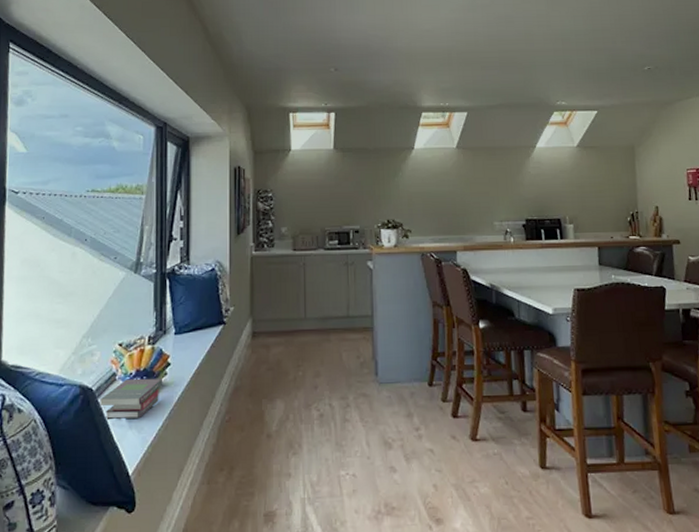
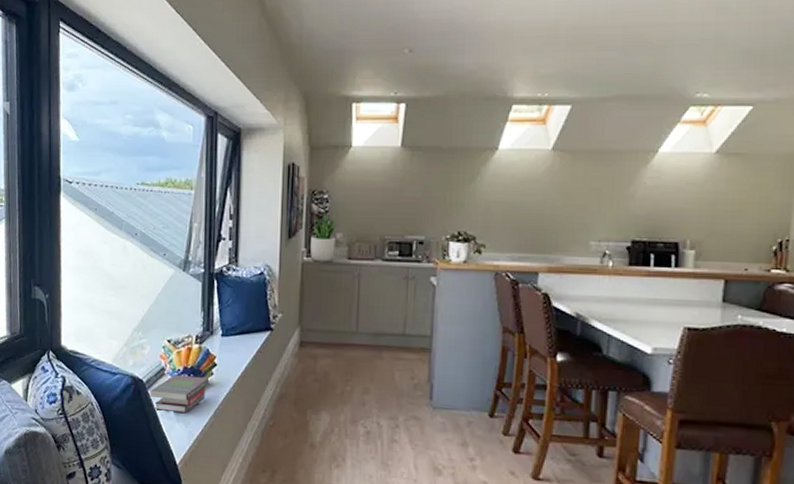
planter: none [258,210,282,255] -> present [310,214,337,263]

